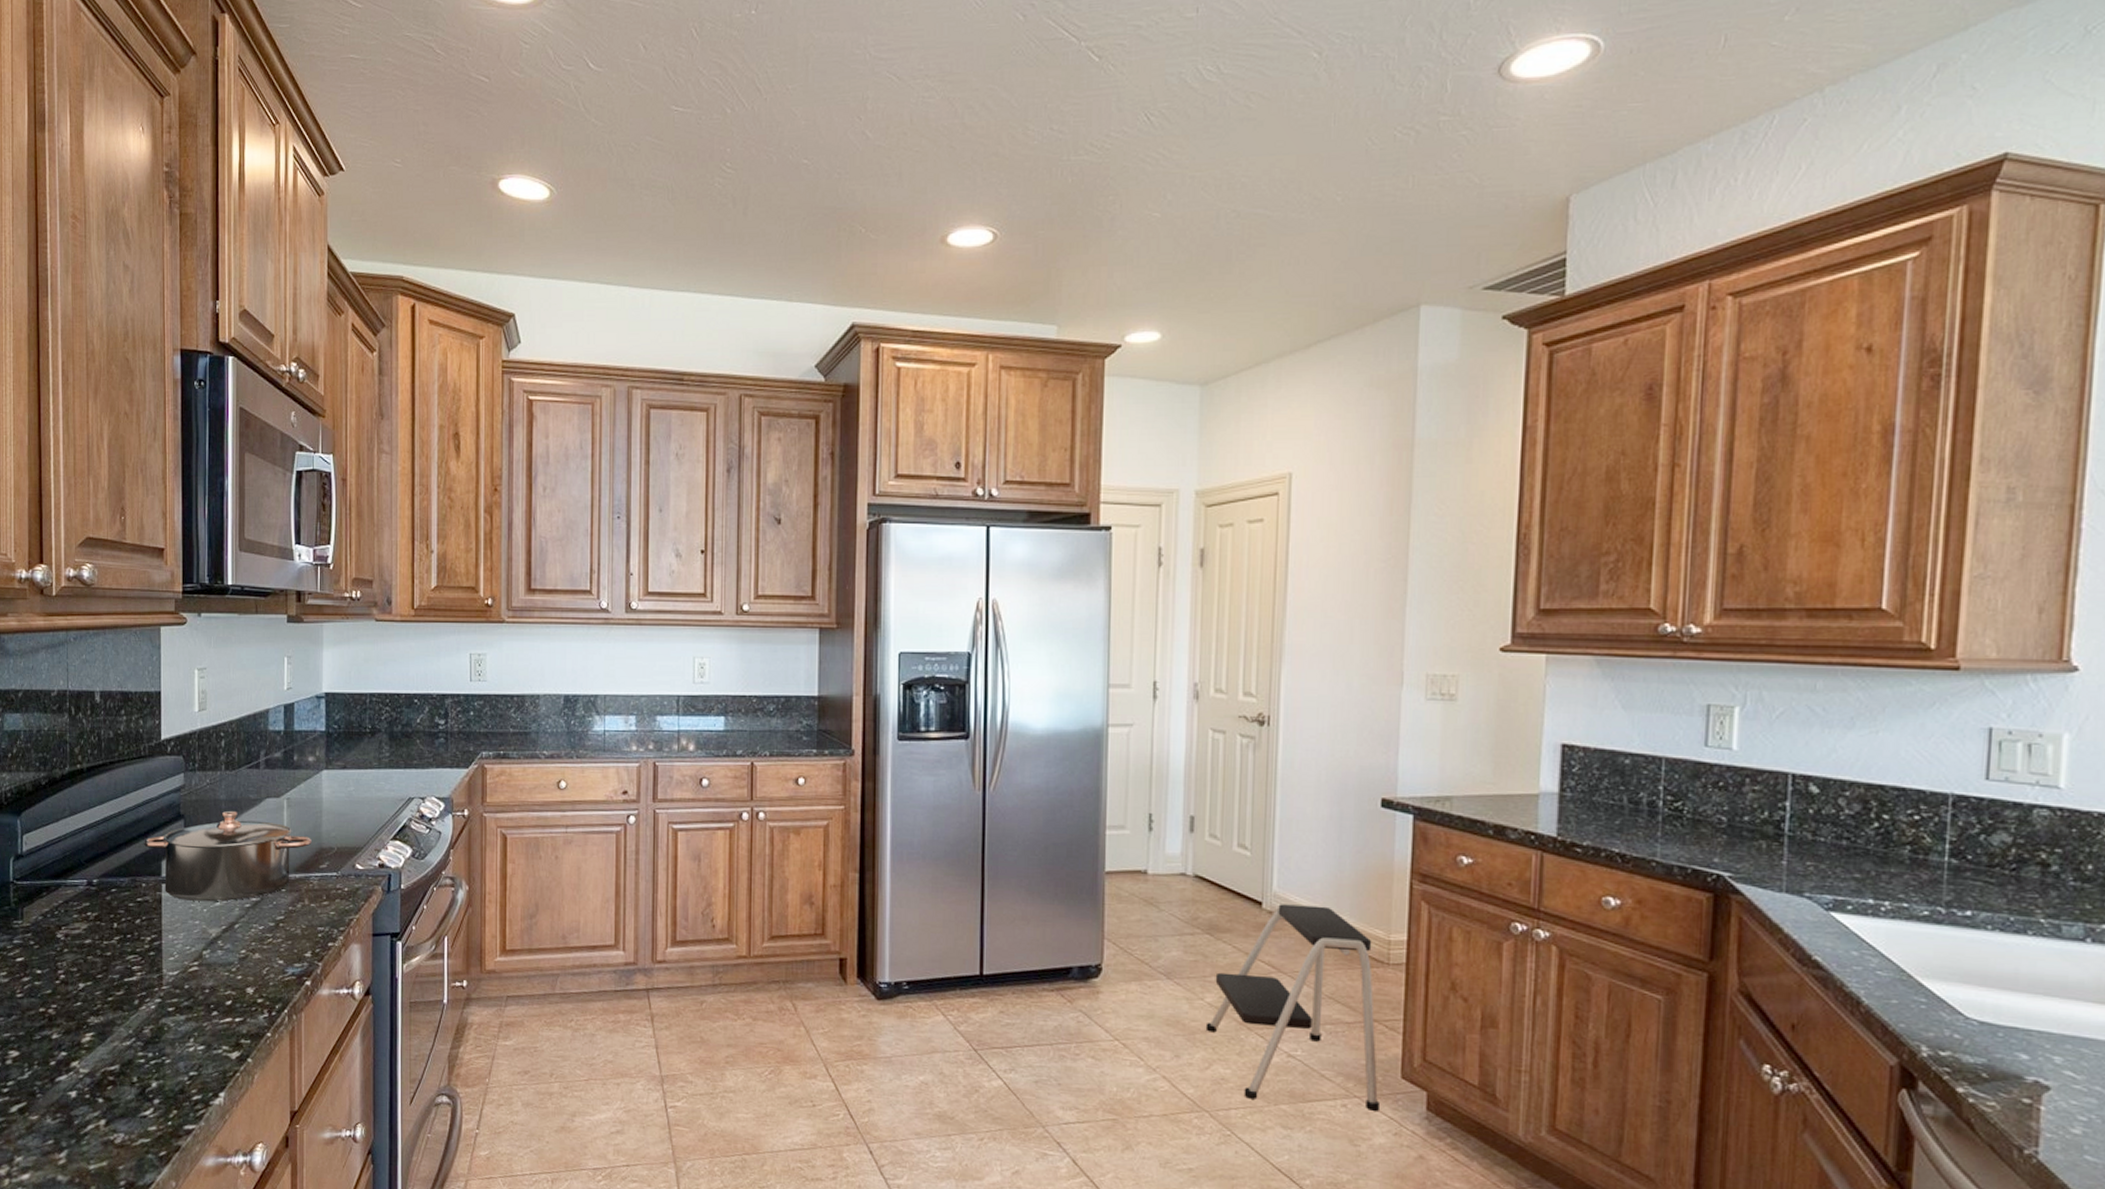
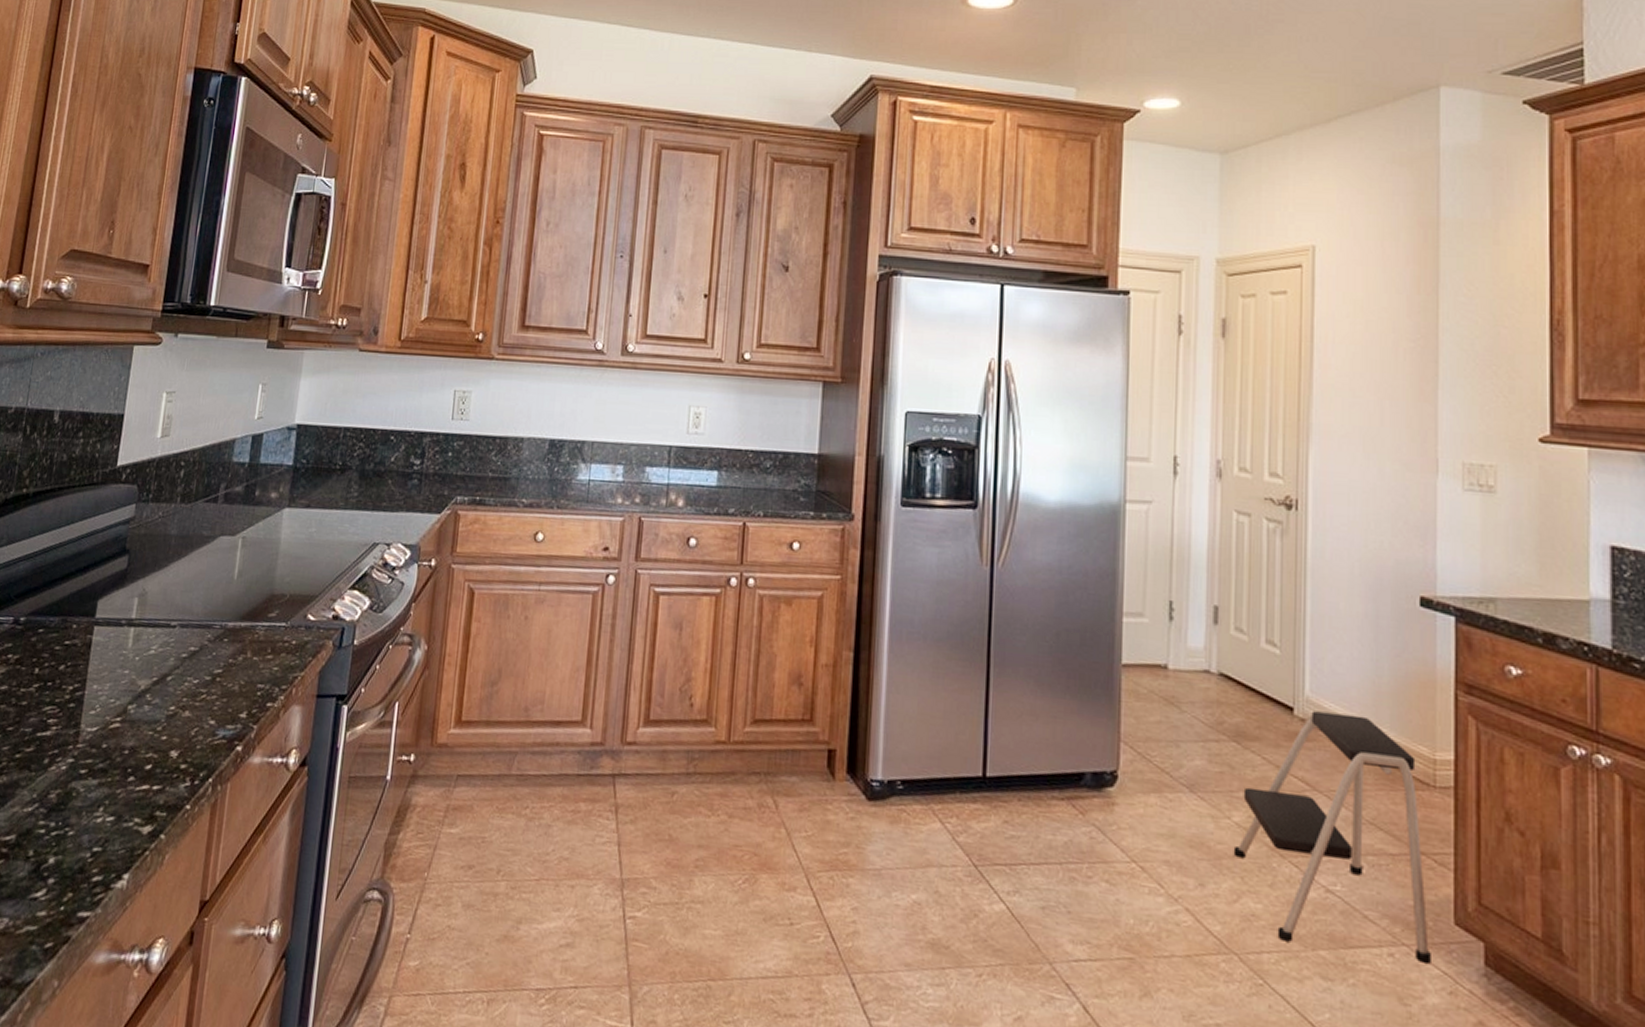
cooking pot: present [143,810,312,902] -> none [80,547,263,649]

